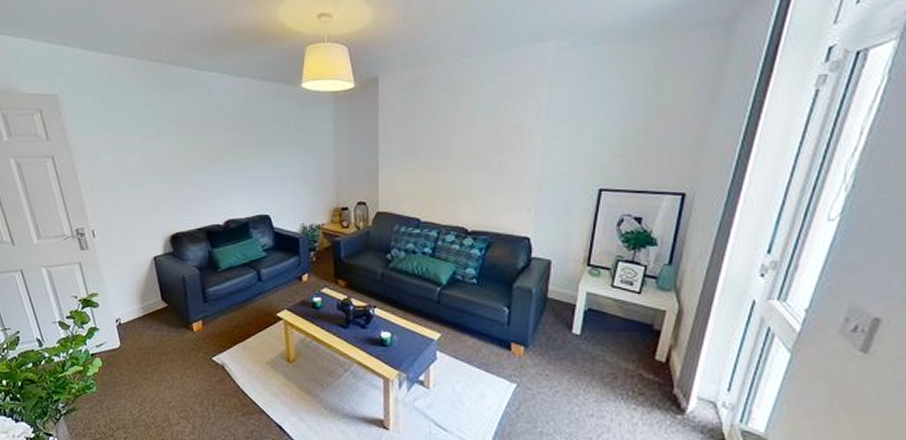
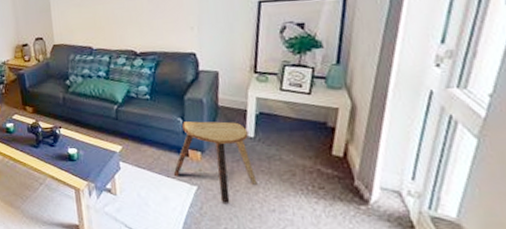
stool: none [493,312,578,405] -> present [173,121,257,203]

